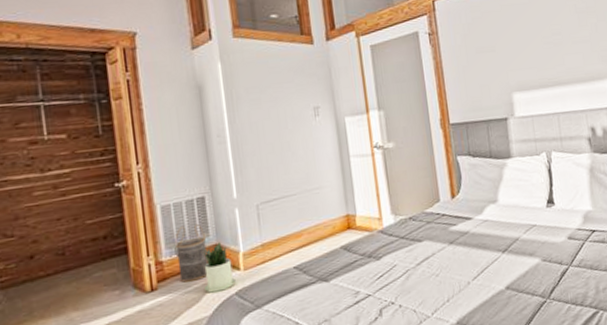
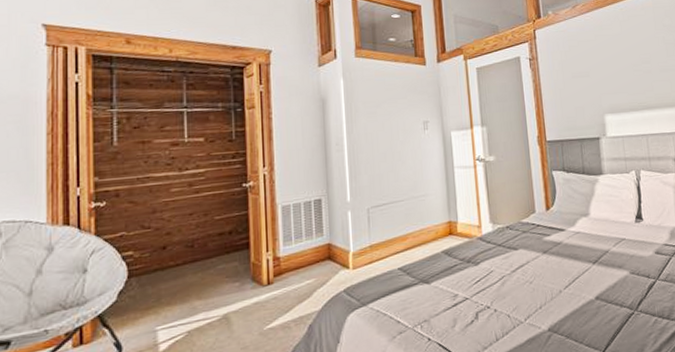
basket: present [175,223,208,283] -> none [292,223,321,278]
planter: present [202,242,237,293] -> none [316,242,346,289]

